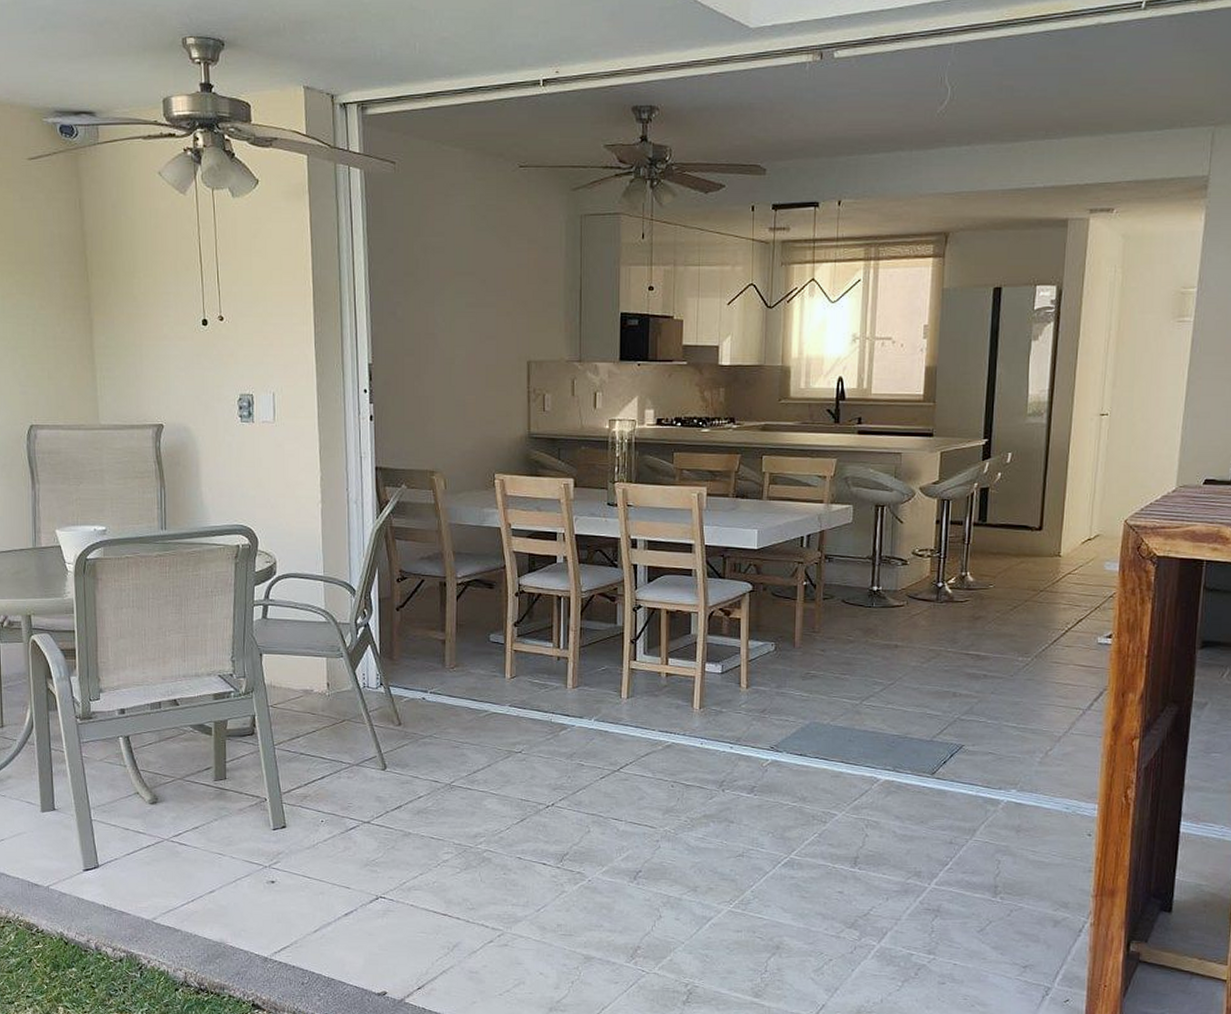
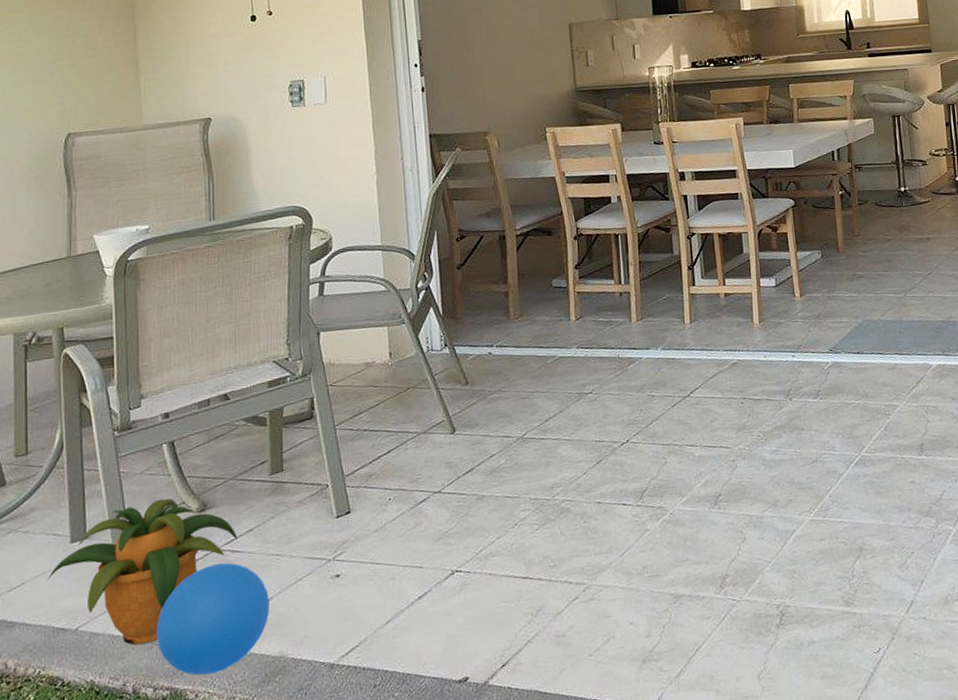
potted plant: none [23,786,184,909] -> present [48,498,237,645]
ball: none [115,852,212,946] -> present [157,563,270,676]

